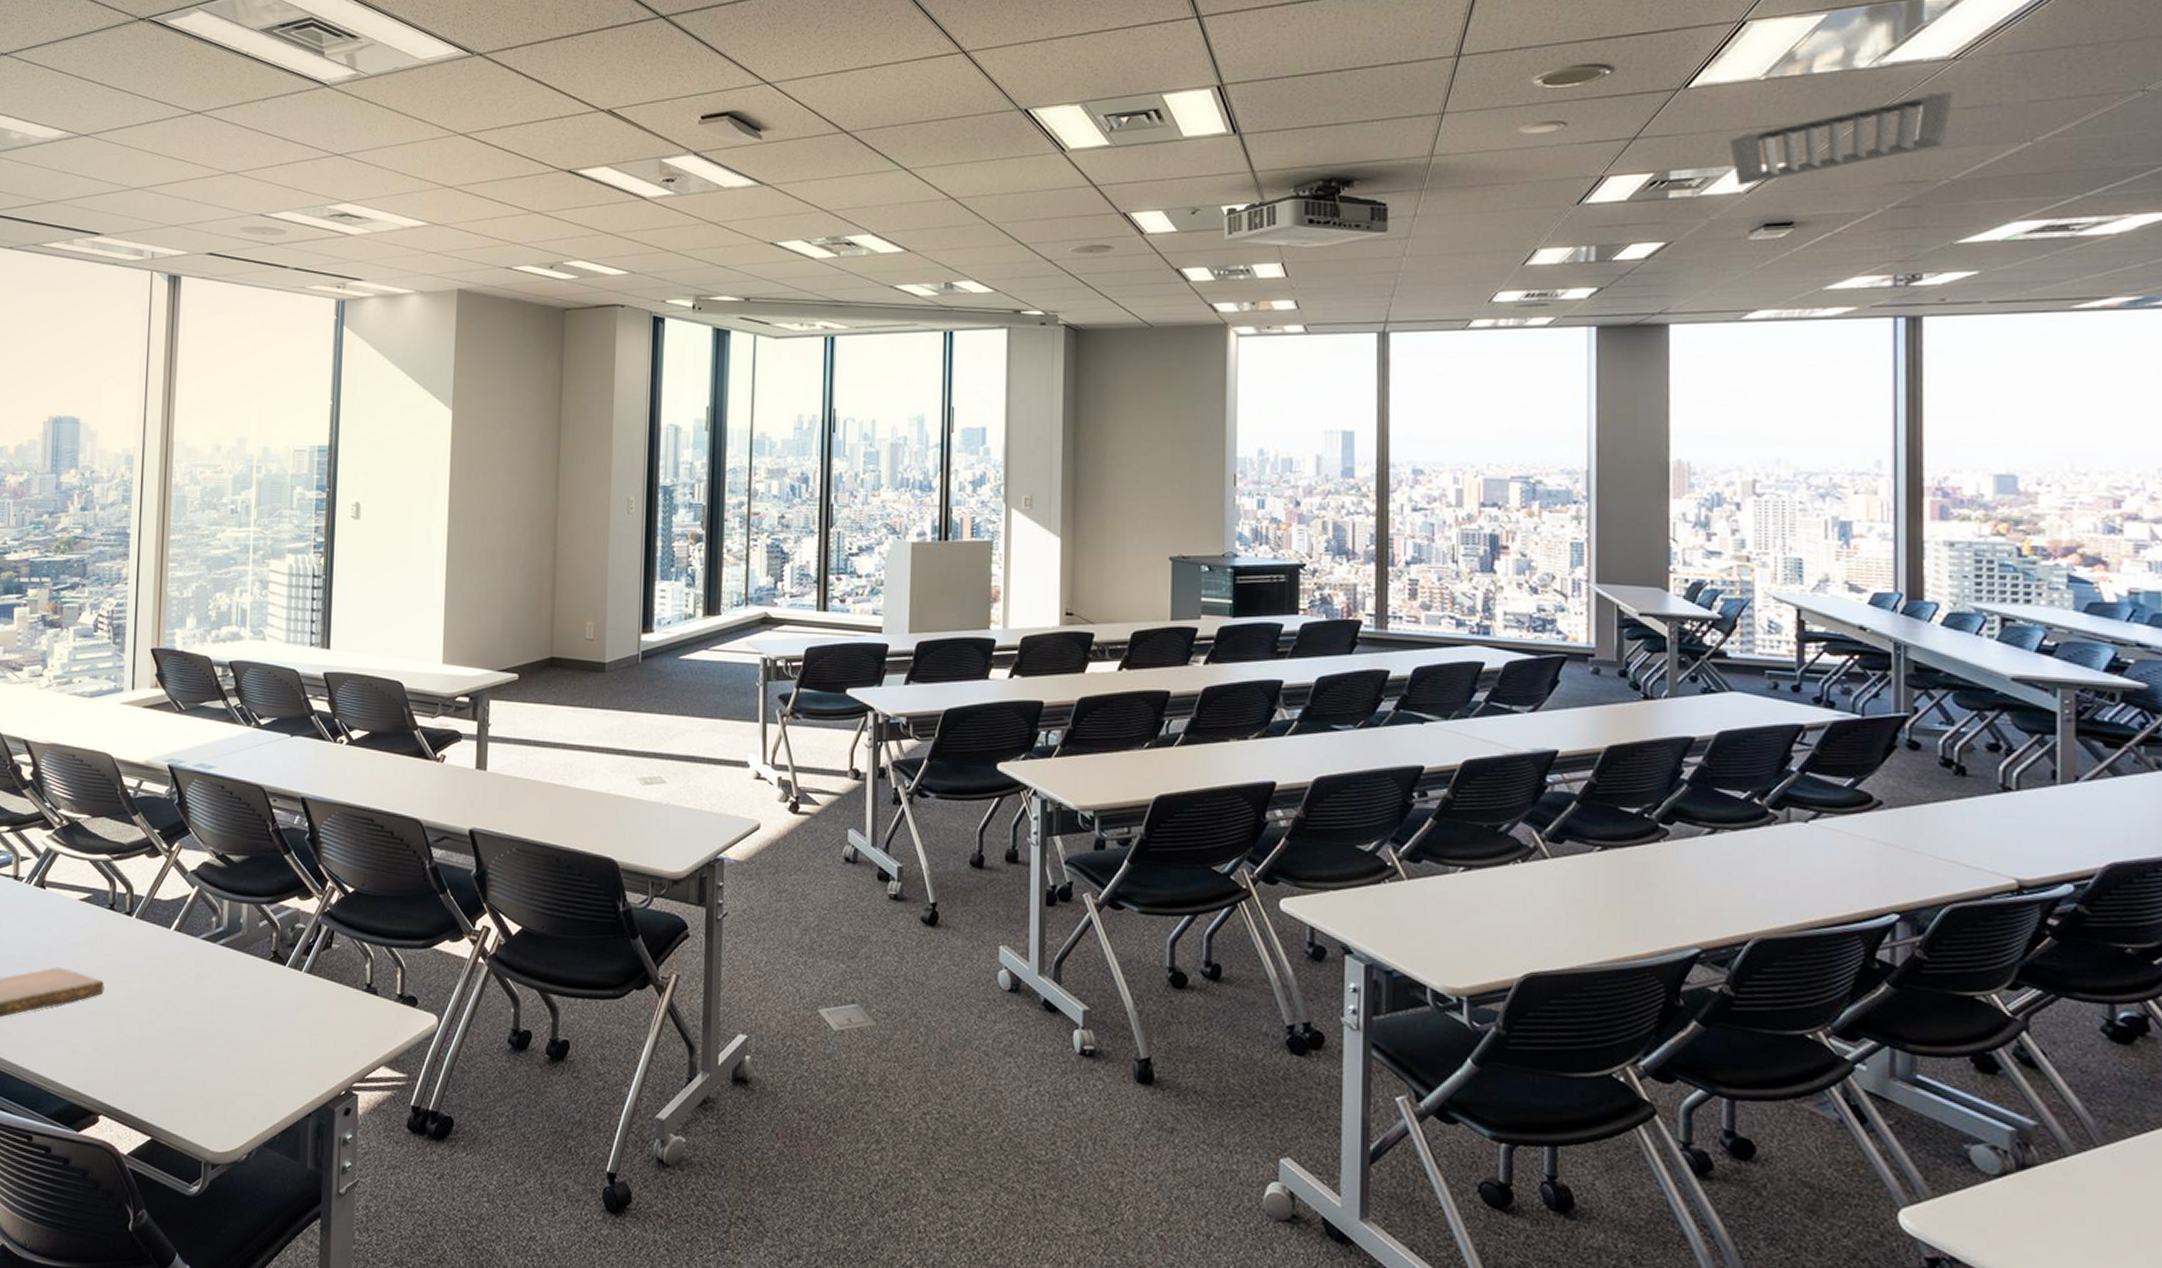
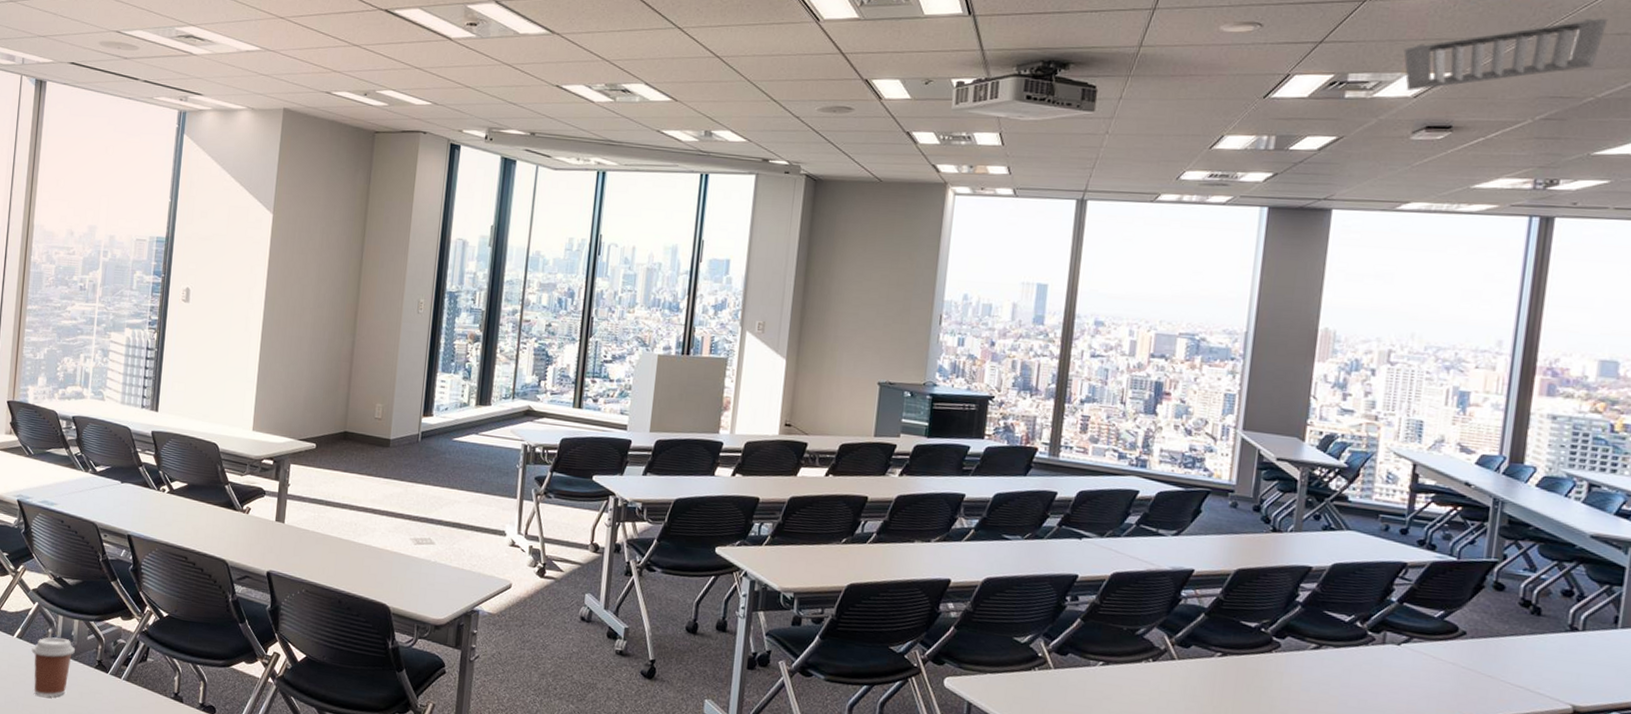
coffee cup: none [193,927,245,1000] -> present [31,637,75,697]

